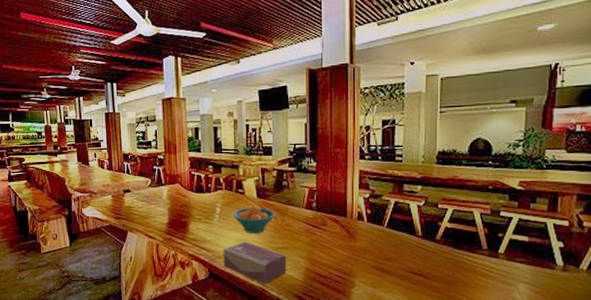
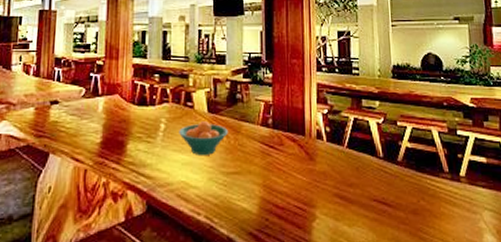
tissue box: present [223,242,287,285] -> none [165,165,240,220]

